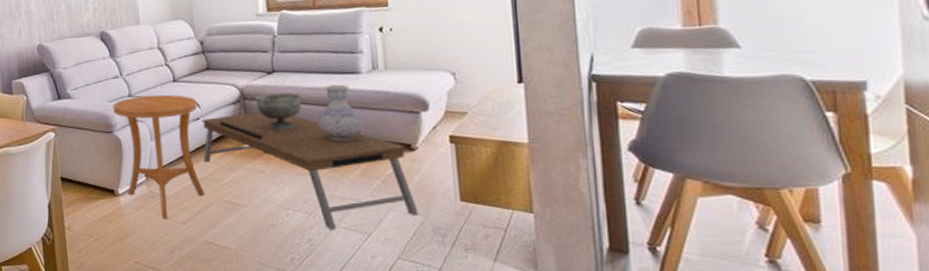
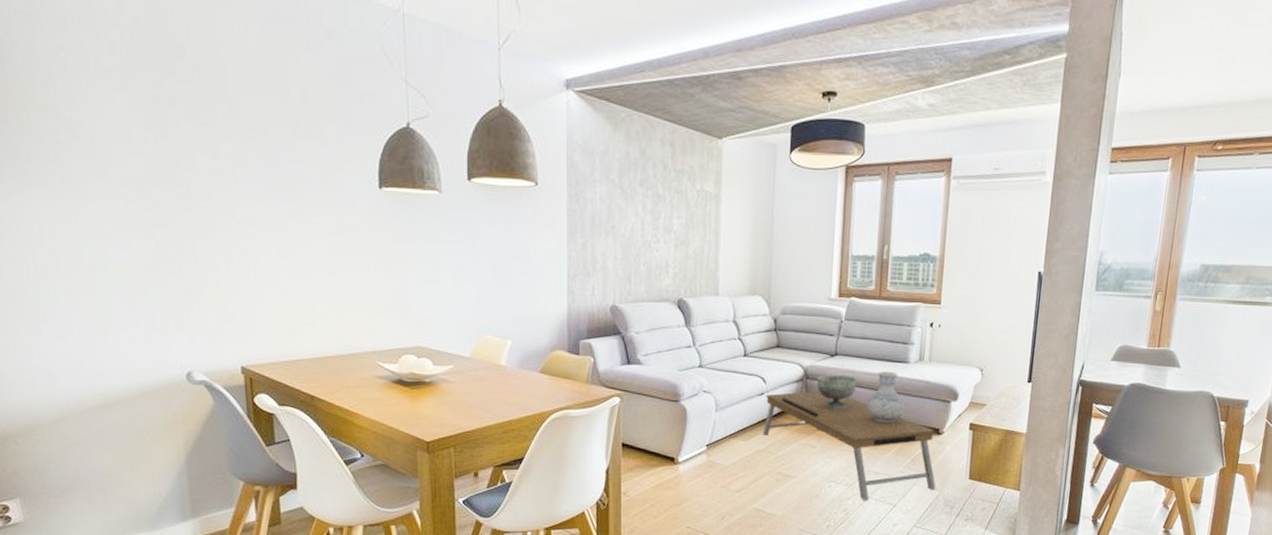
side table: present [113,94,204,219] -> none [682,367,763,487]

